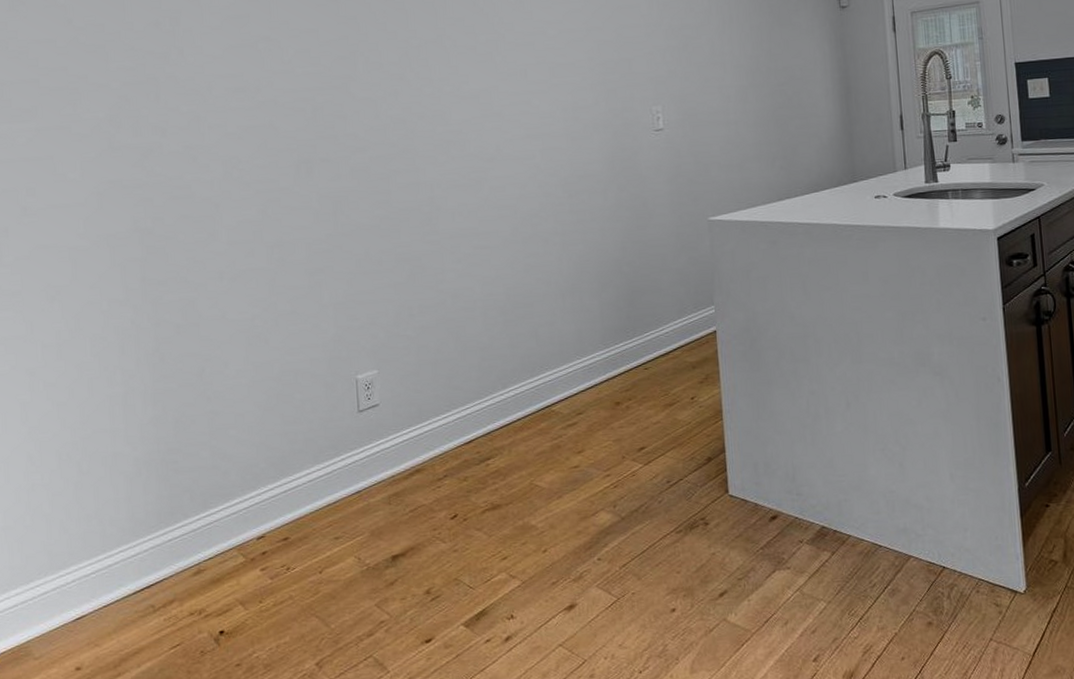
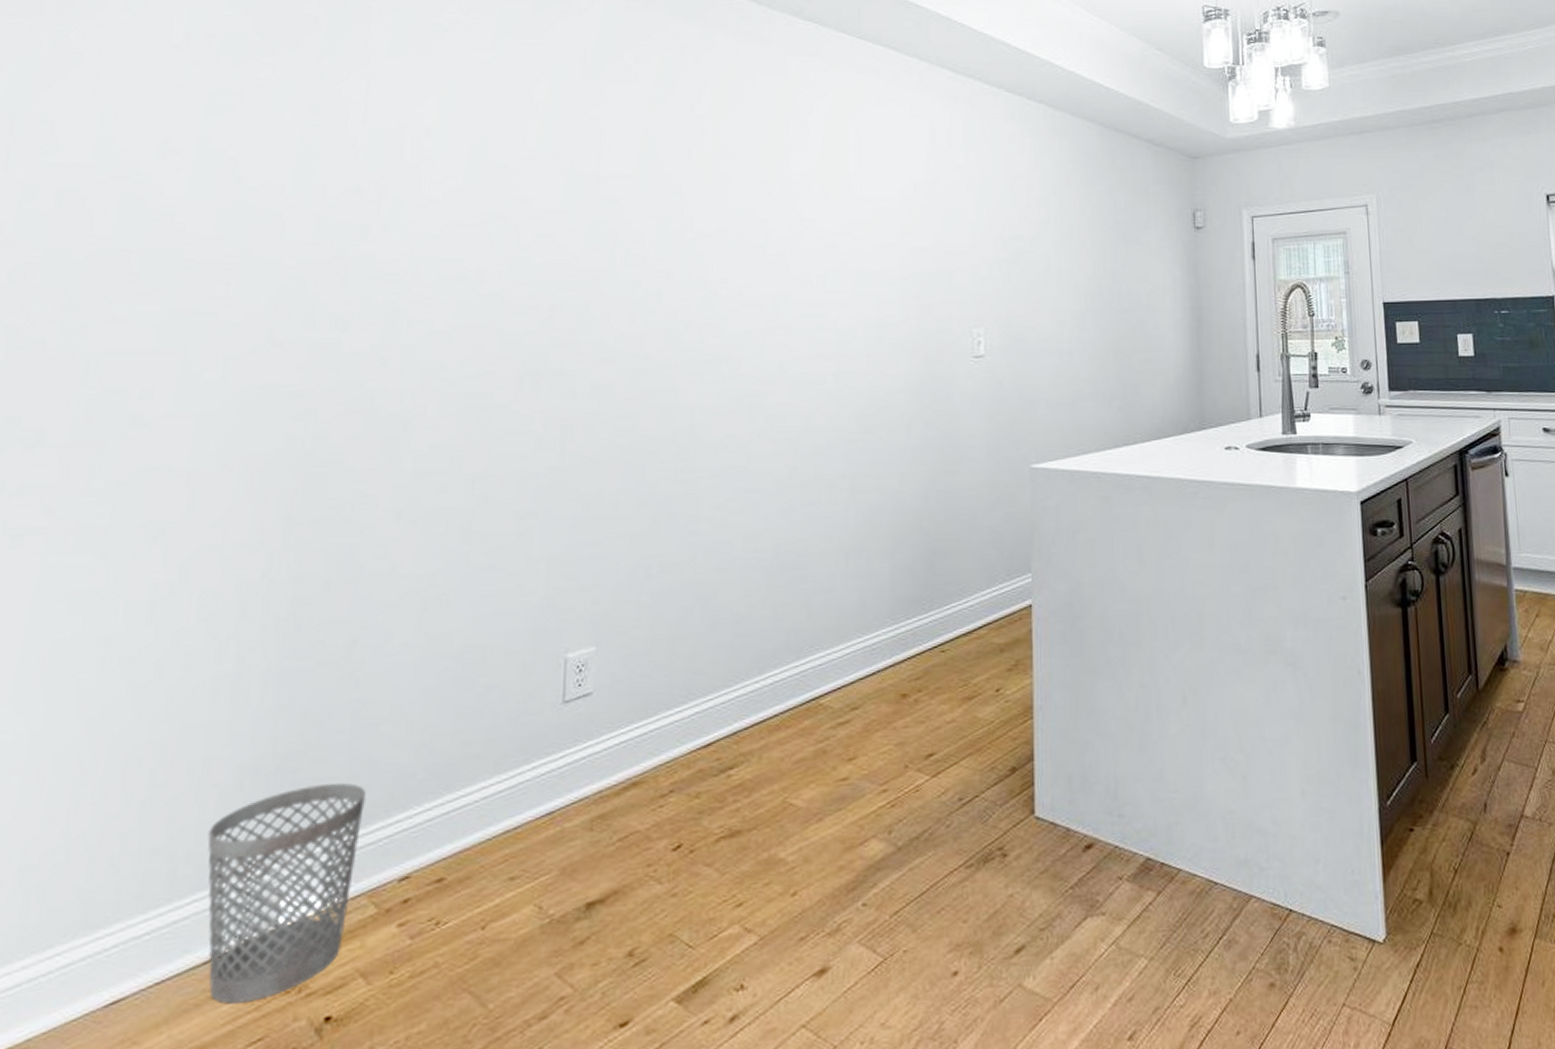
wastebasket: none [122,470,227,621] -> present [207,783,367,1004]

